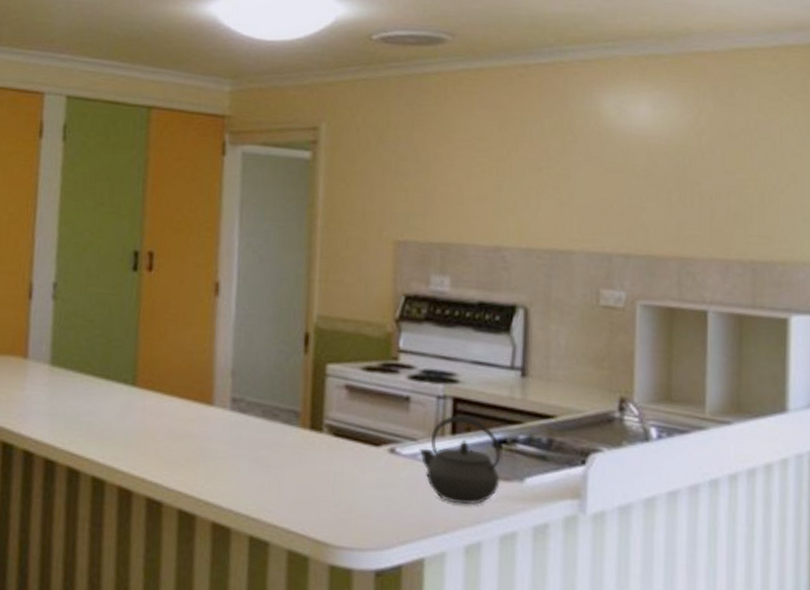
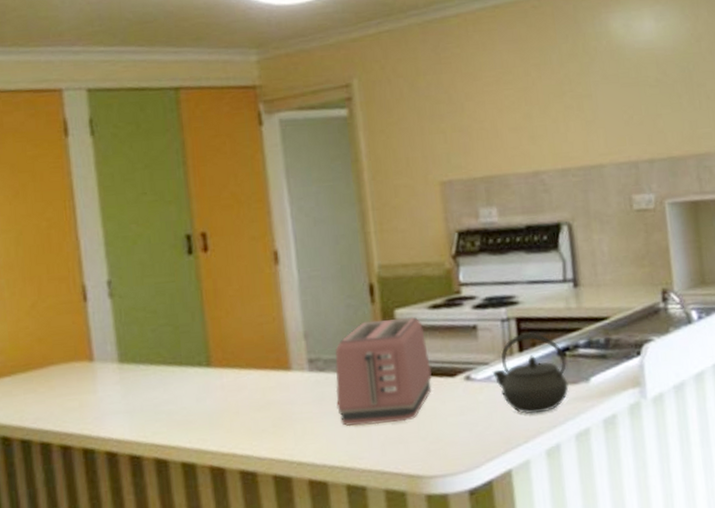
toaster: none [252,370,356,483] -> present [334,316,432,427]

